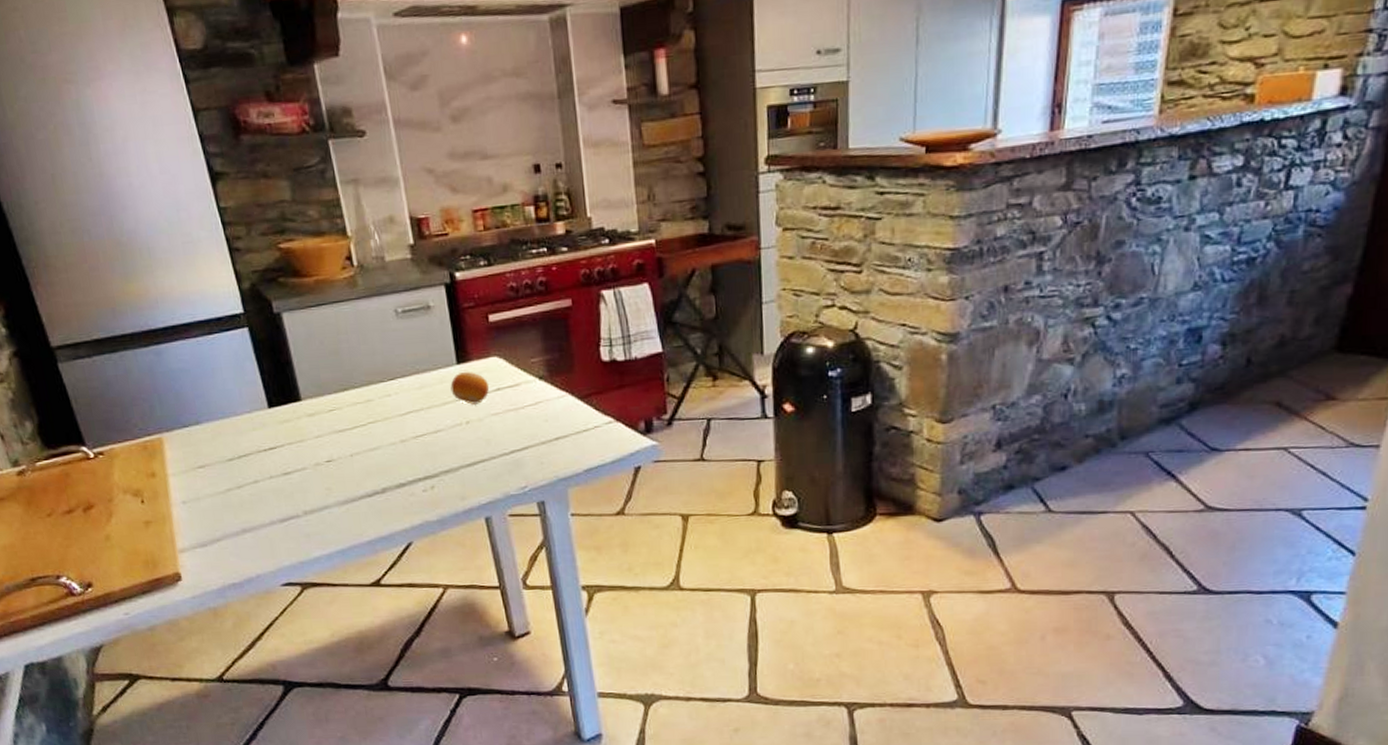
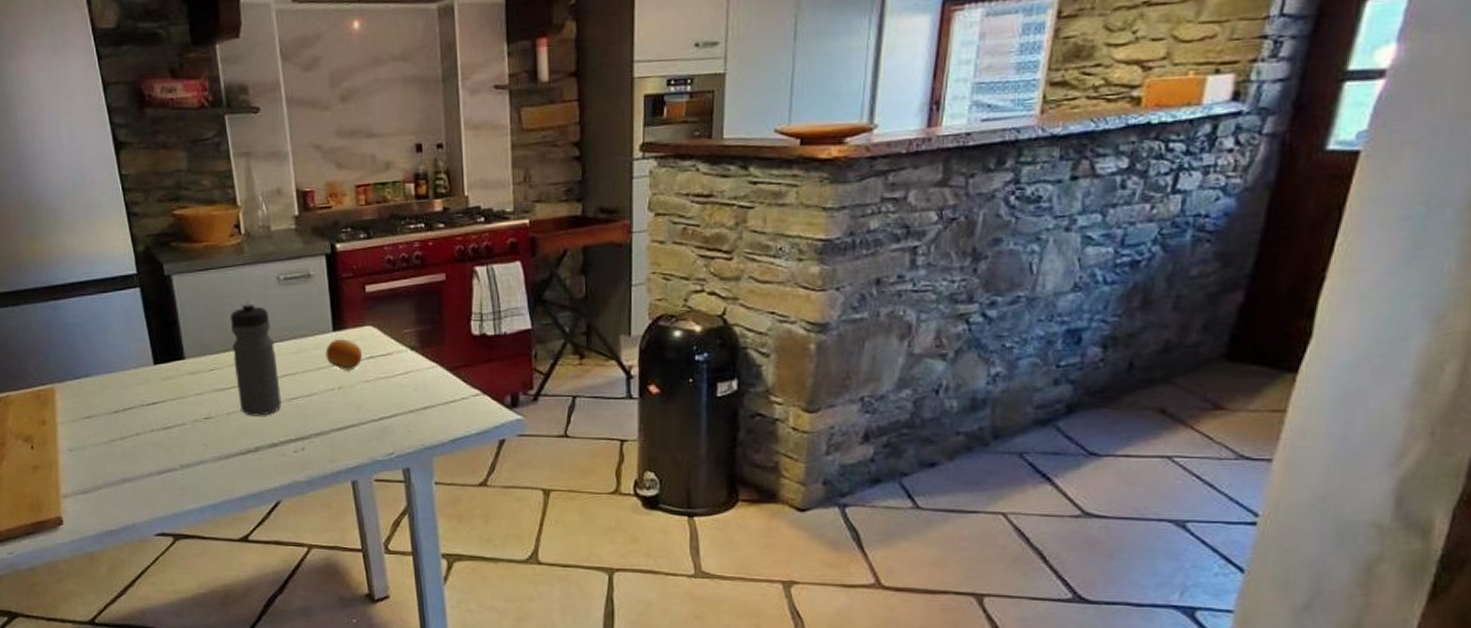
water bottle: none [346,336,407,457] -> present [229,301,281,416]

